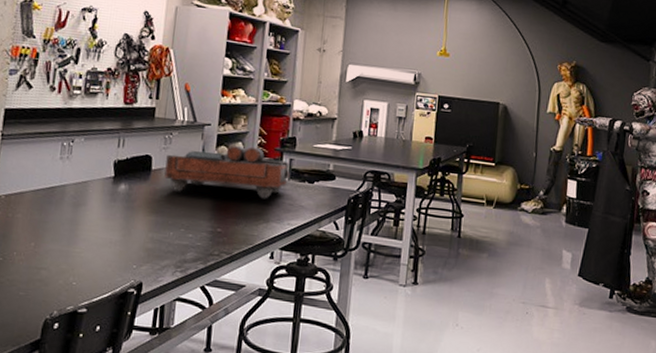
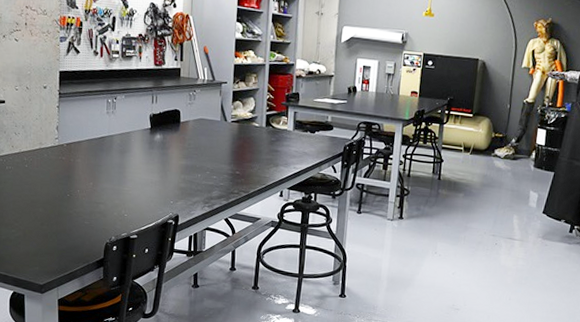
toolbox: present [164,145,290,199] -> none [191,100,295,147]

